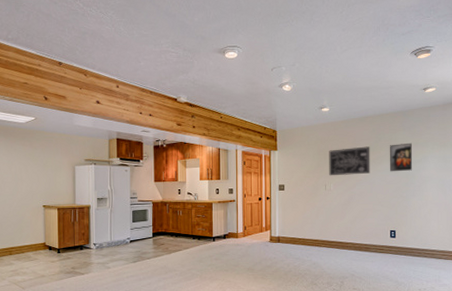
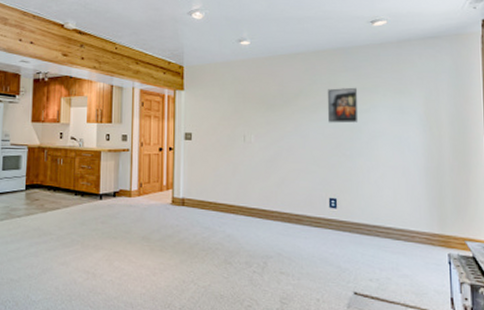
wall art: present [329,146,370,176] -> none [249,90,303,125]

